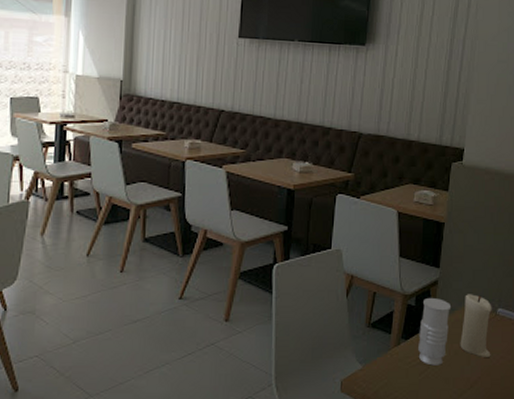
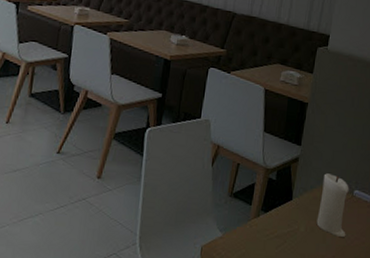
candle: present [418,297,450,366] -> none [276,173,310,241]

